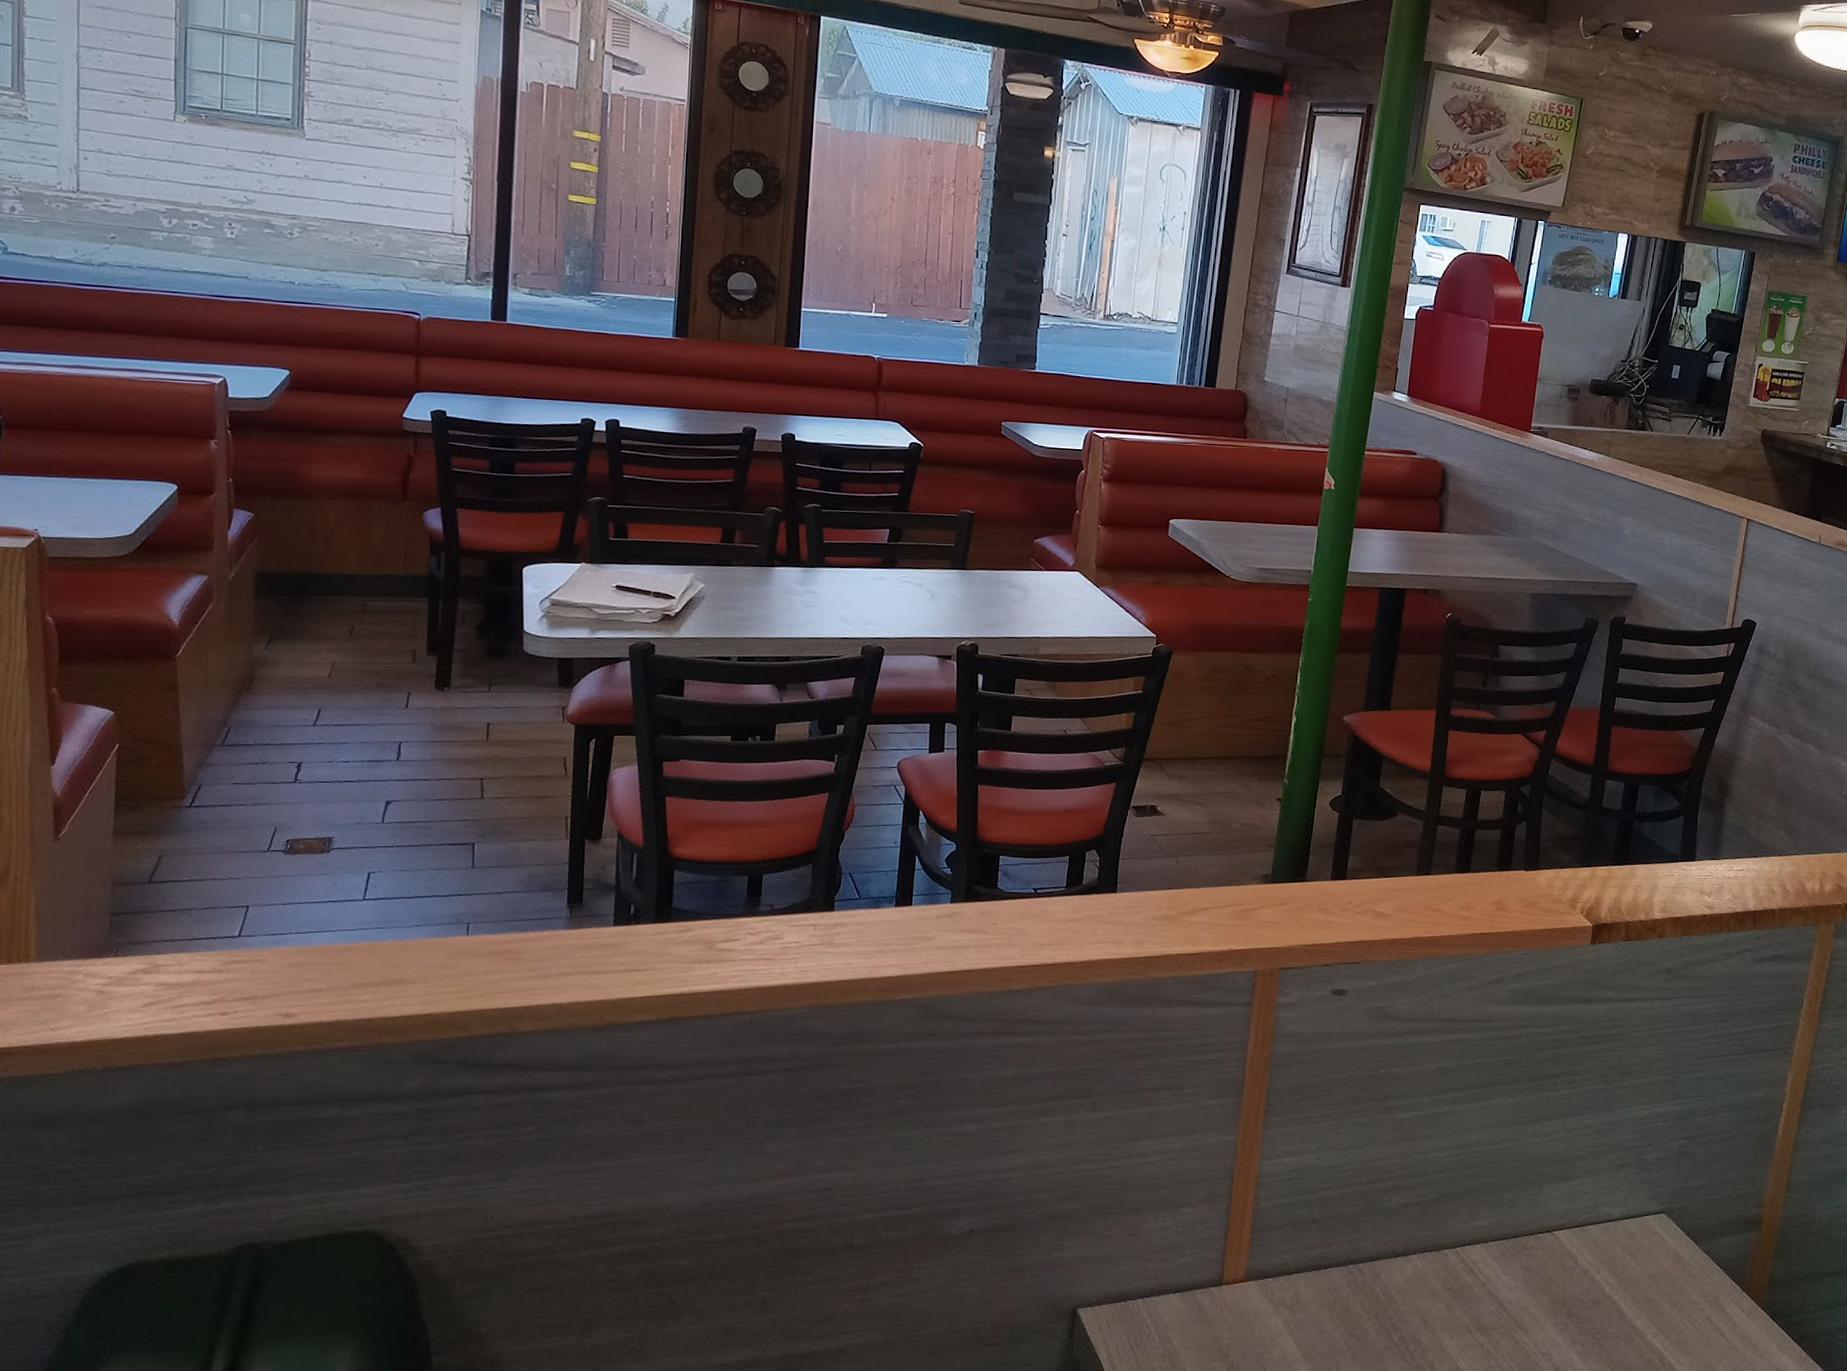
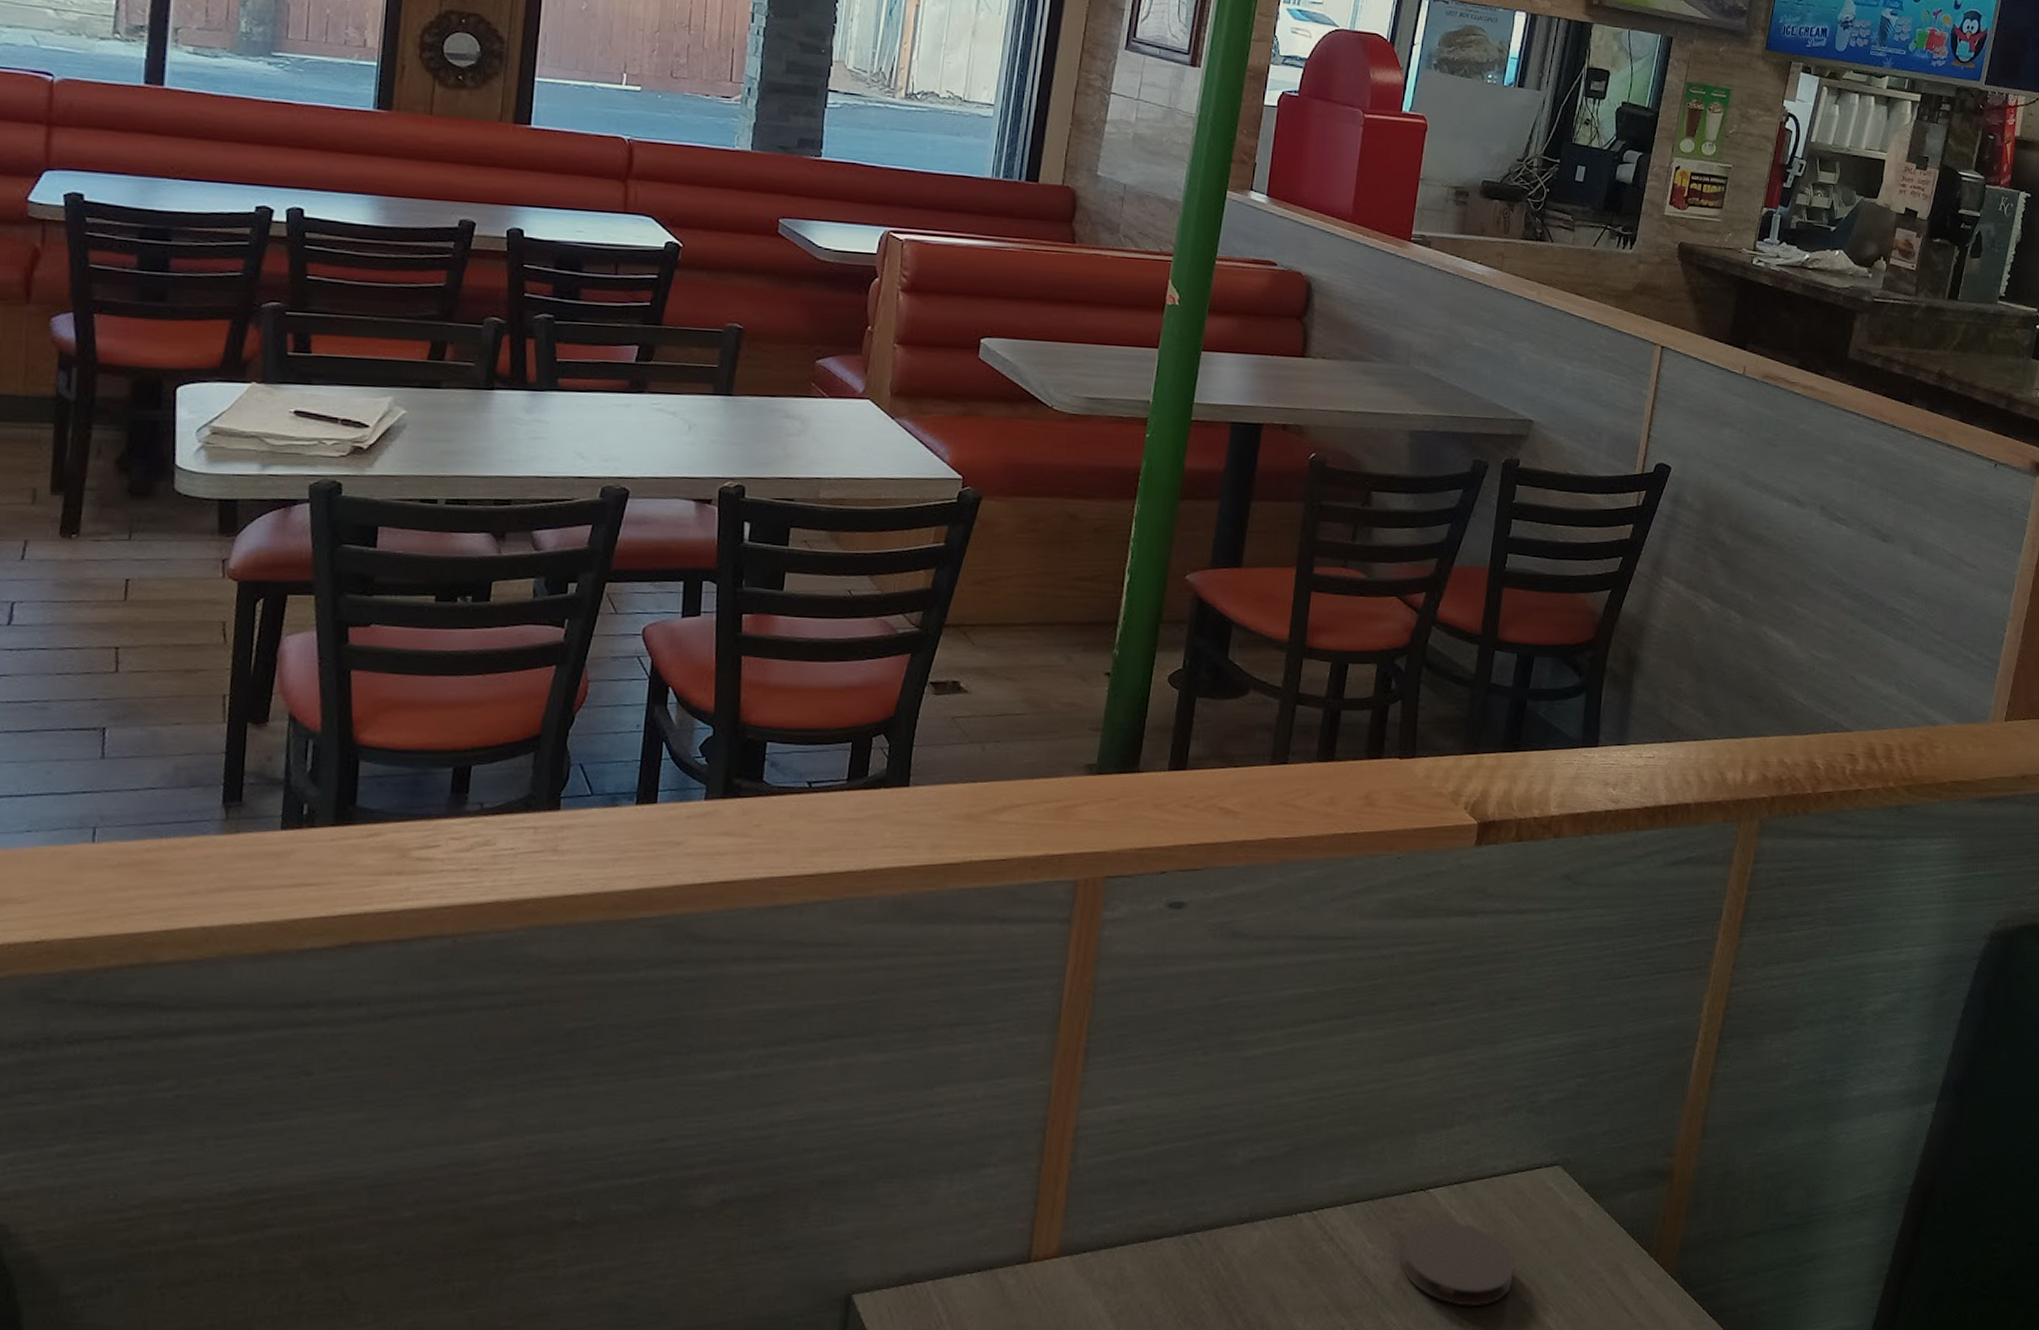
coaster: none [1530,1258,1628,1330] -> present [1400,1220,1516,1307]

